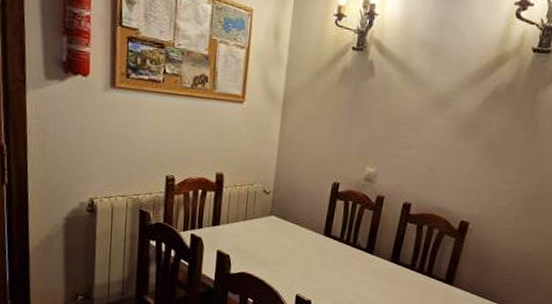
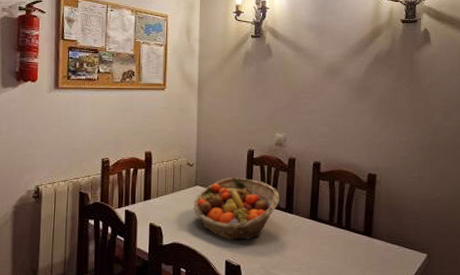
fruit basket: none [266,210,362,277] -> present [194,177,279,241]

